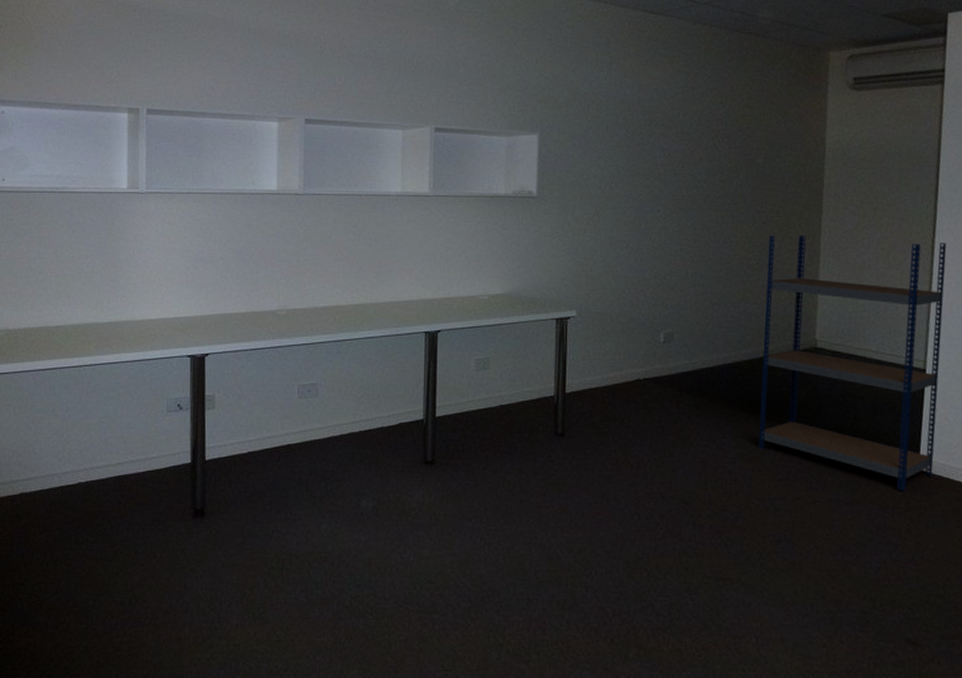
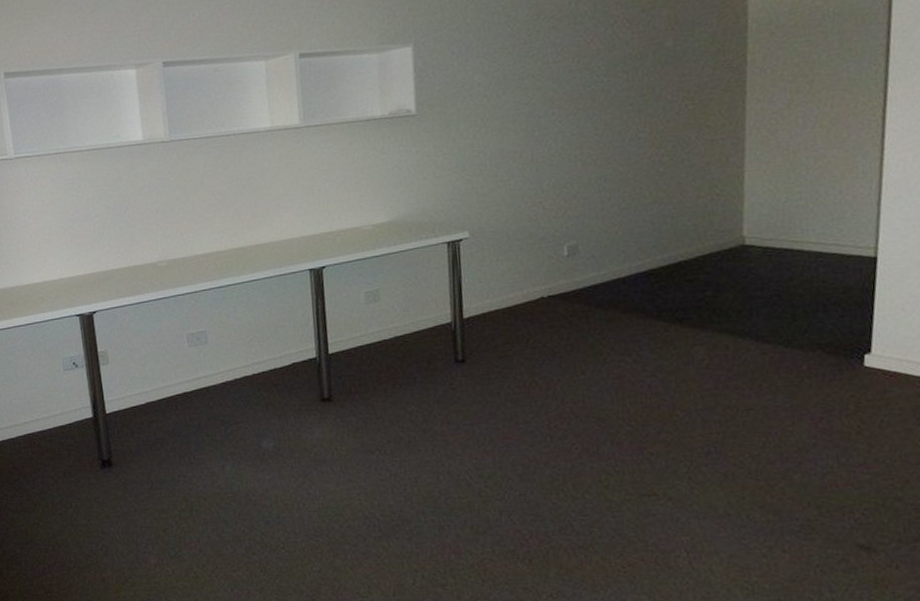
shelving unit: present [758,235,947,491] -> none [680,111,902,391]

